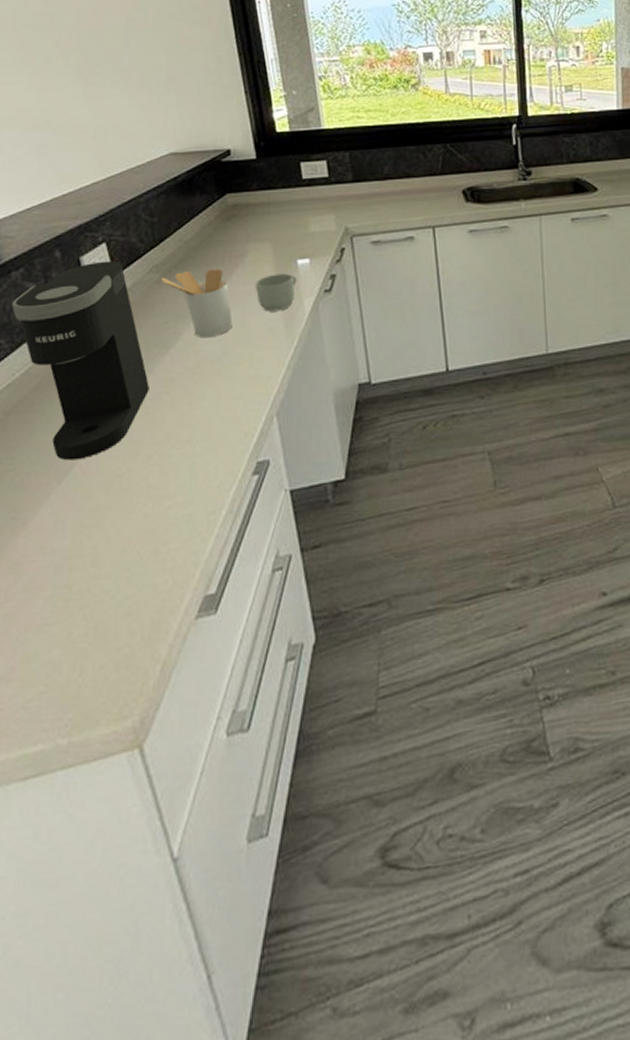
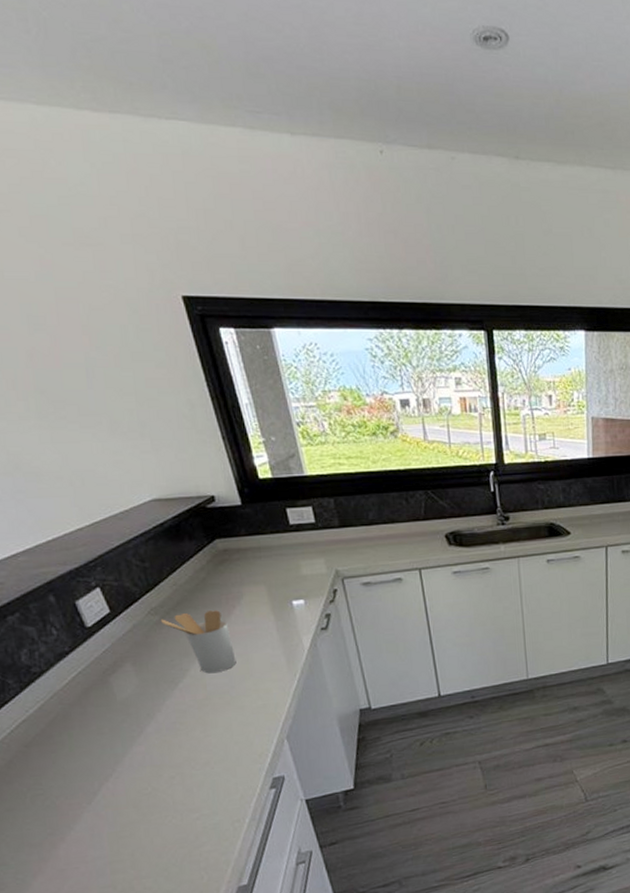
coffee maker: present [12,260,149,461] -> none [13,604,163,784]
mug: present [255,273,297,312] -> none [253,613,294,649]

